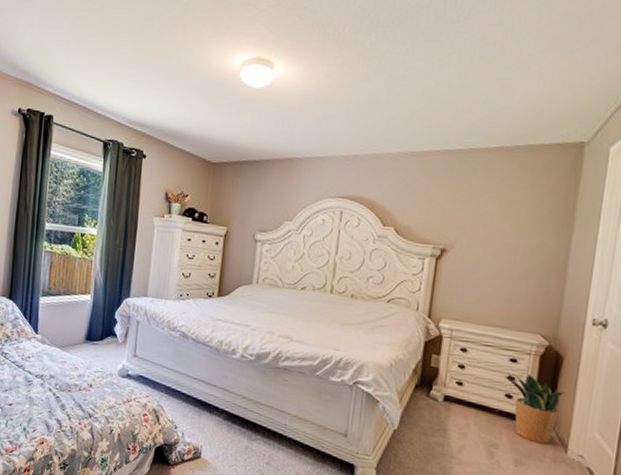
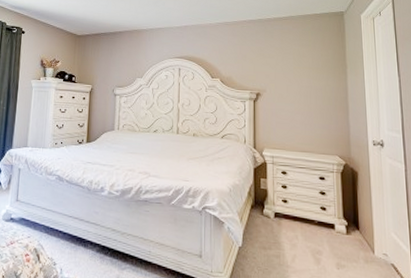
potted plant: present [504,373,567,445] -> none [317,188,365,248]

